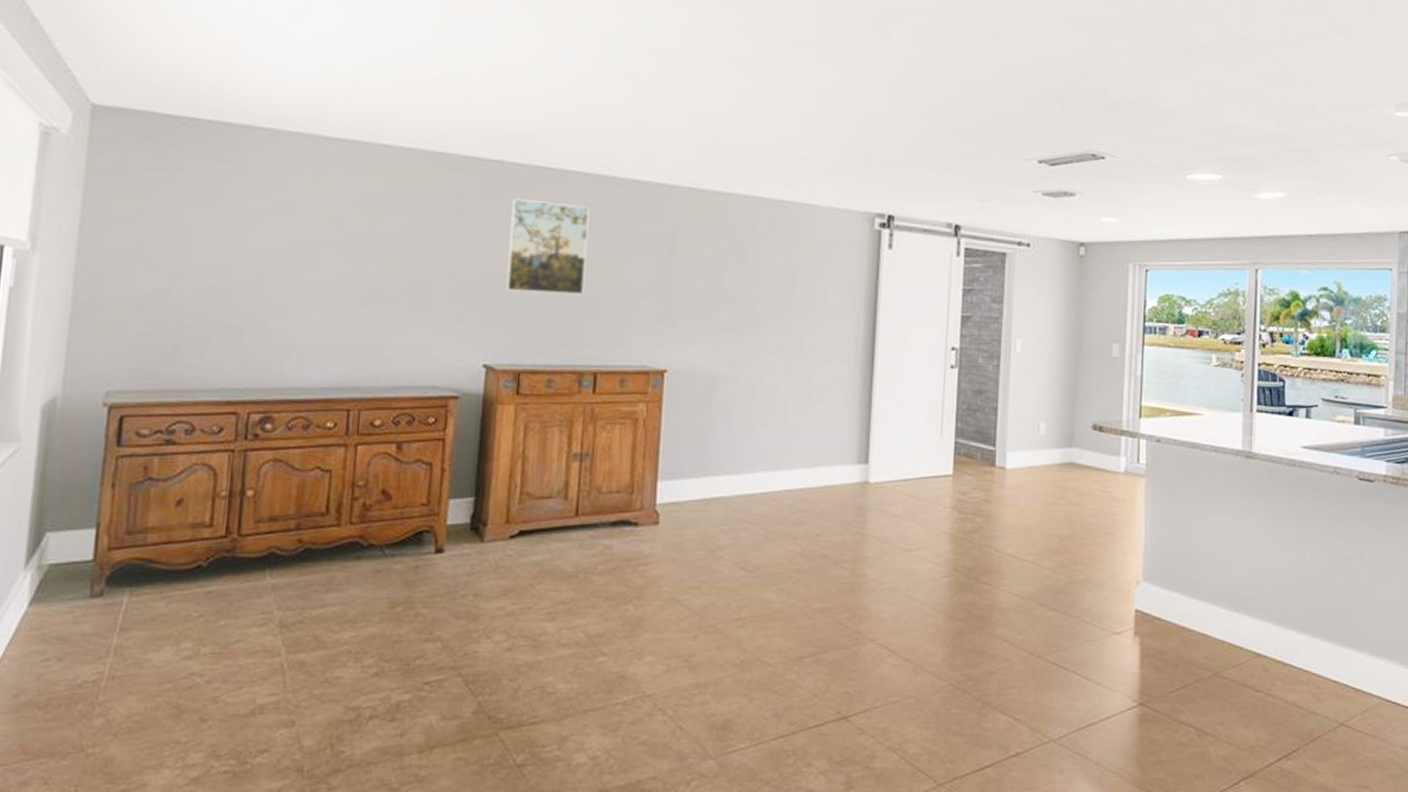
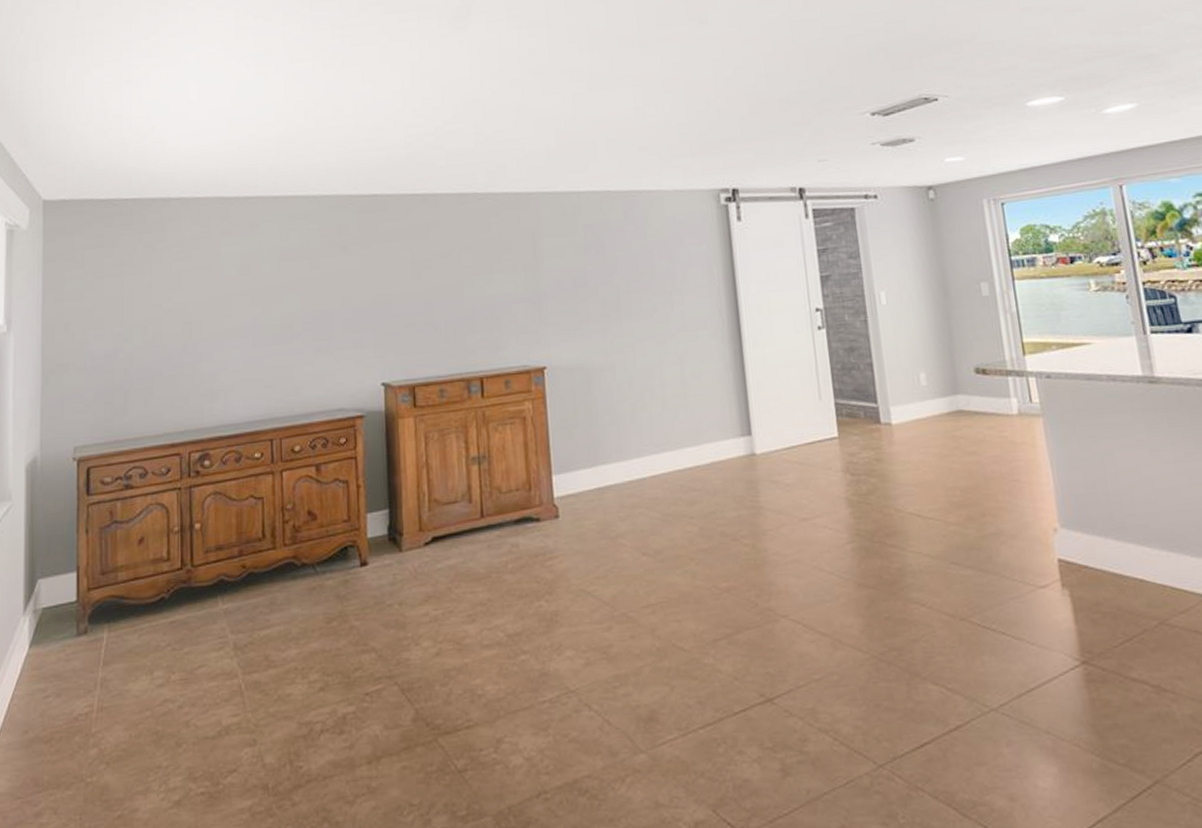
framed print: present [506,198,590,294] -> none [388,224,462,312]

